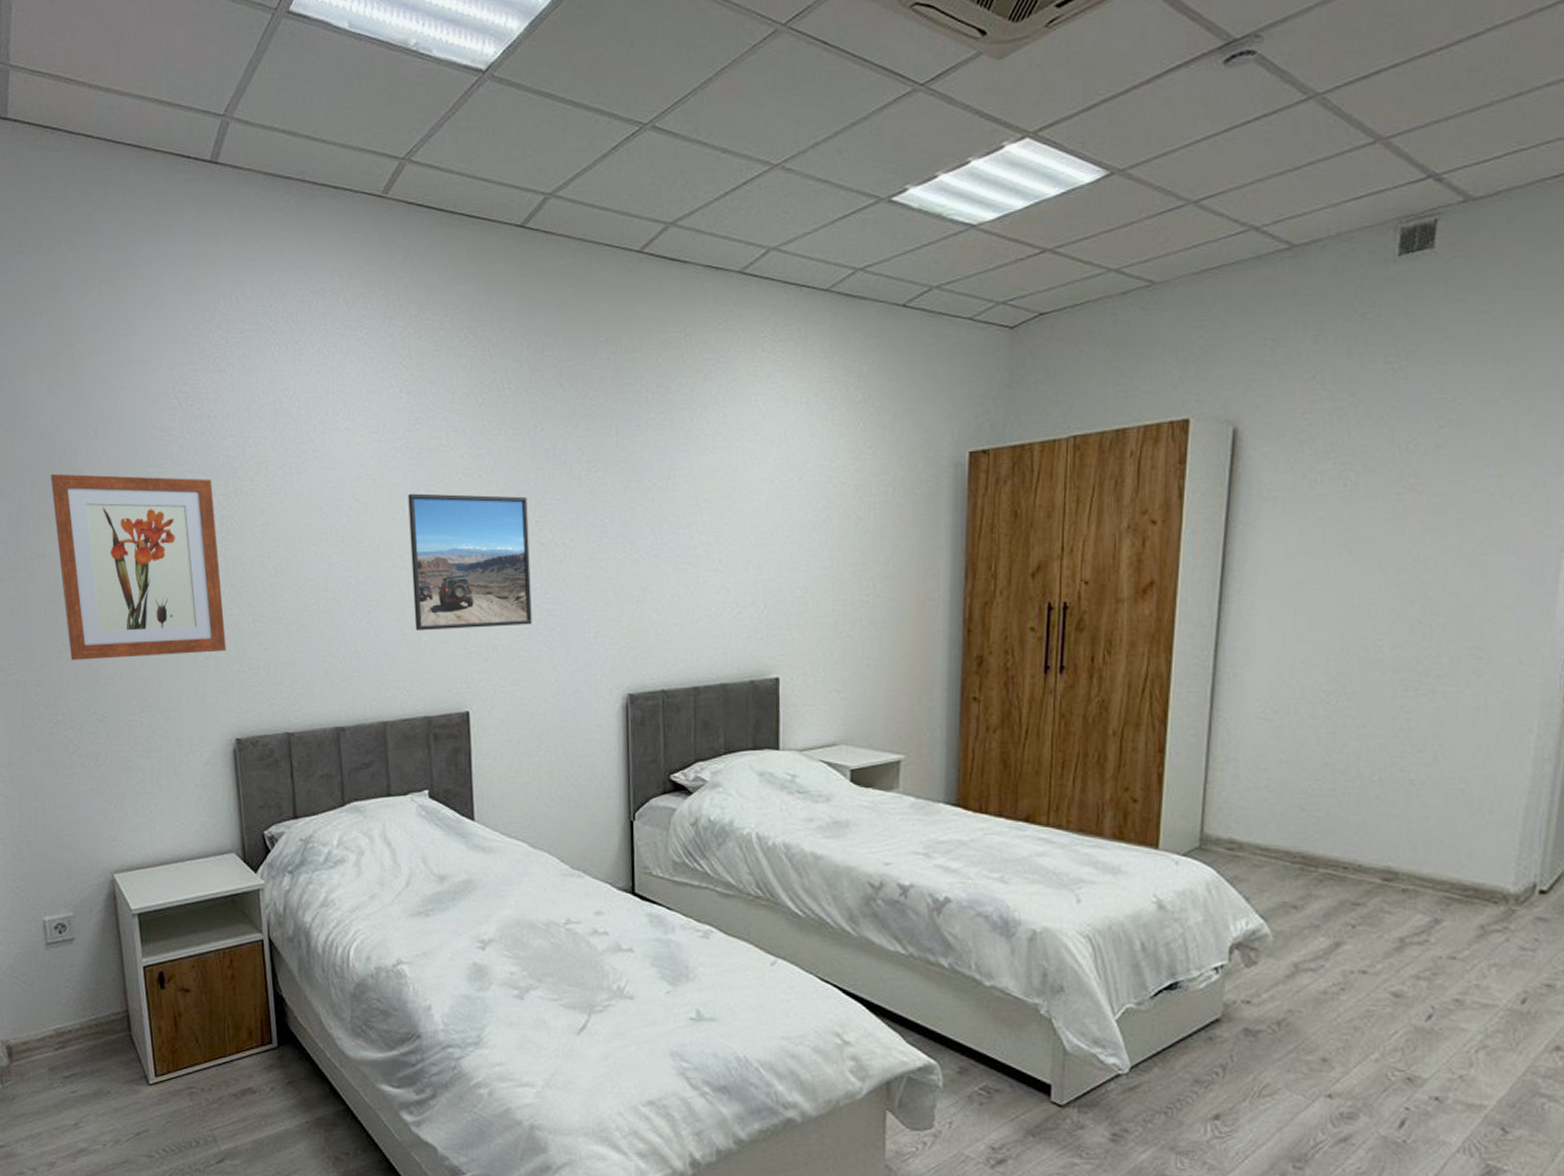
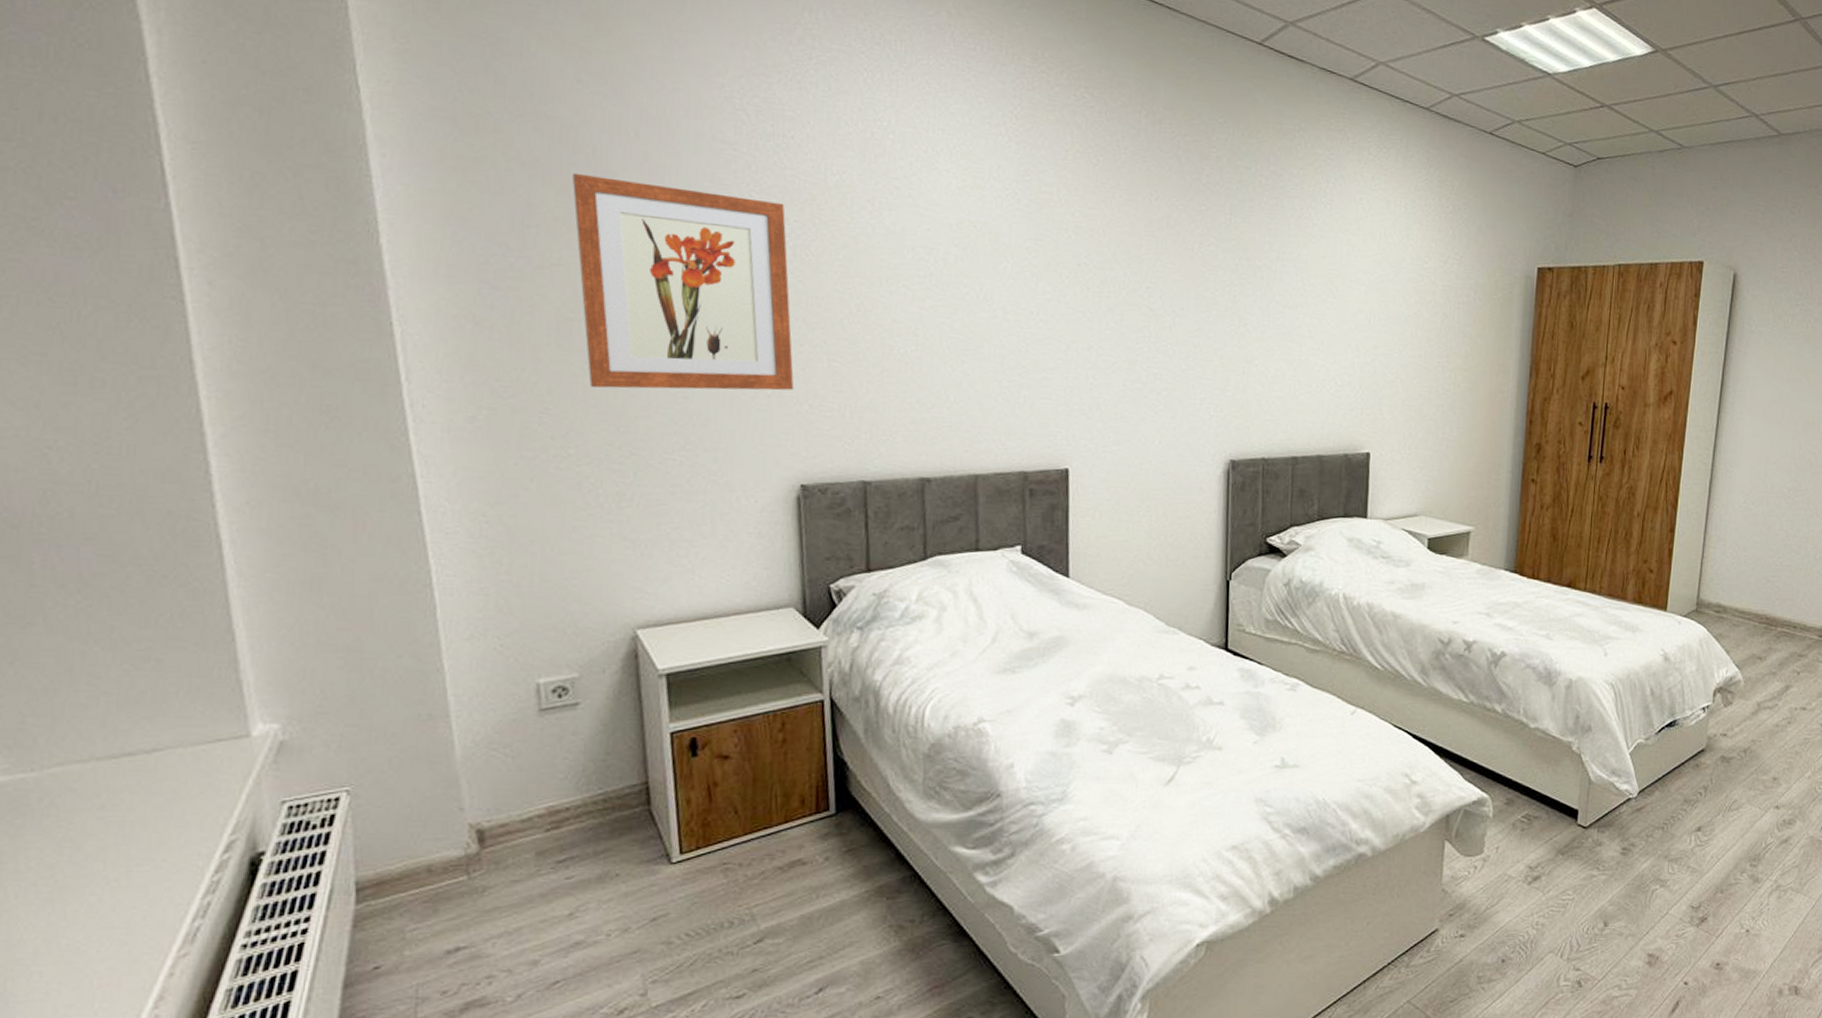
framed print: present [408,493,532,631] -> none [1012,245,1139,388]

